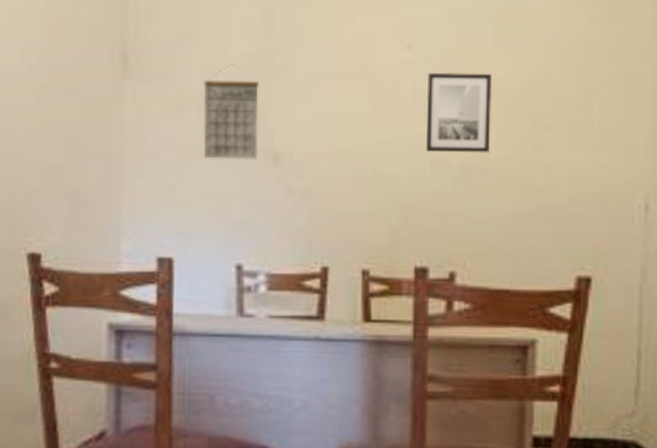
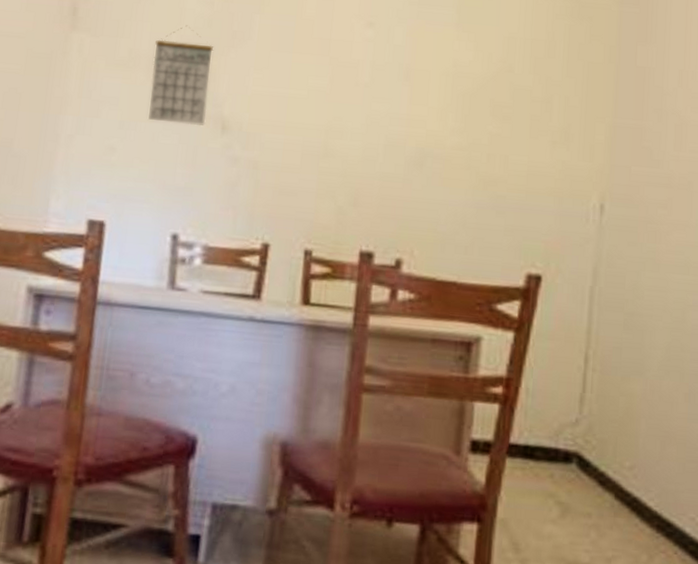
wall art: present [426,72,492,153] -> none [381,53,453,139]

